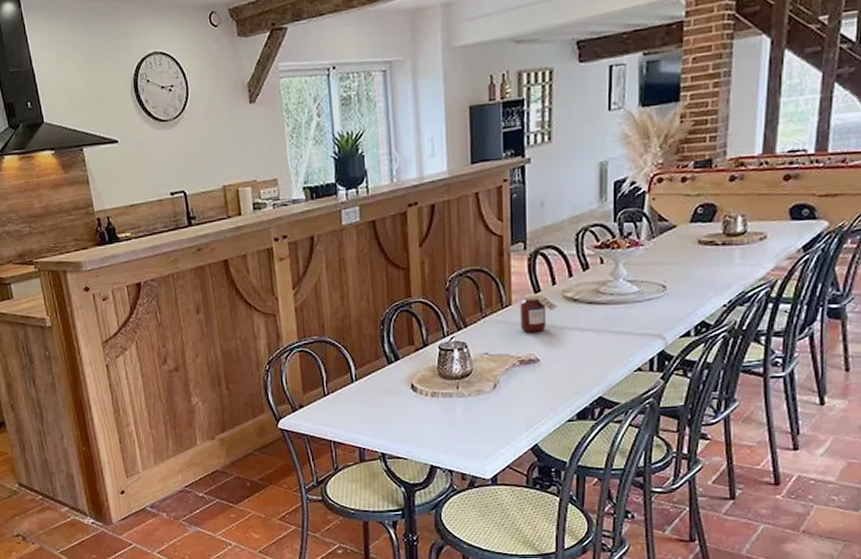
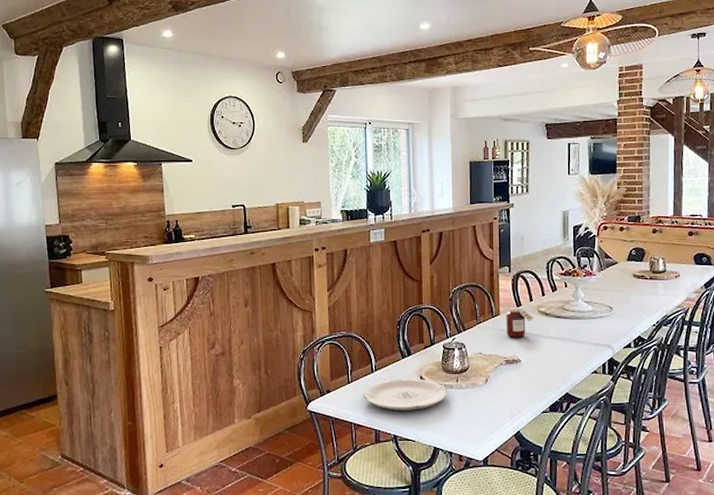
plate: none [342,387,446,426] -> present [363,379,448,411]

